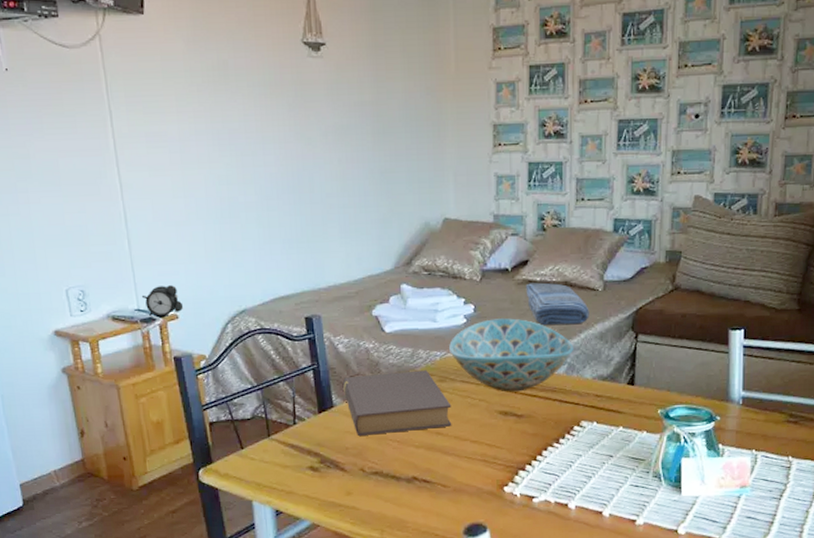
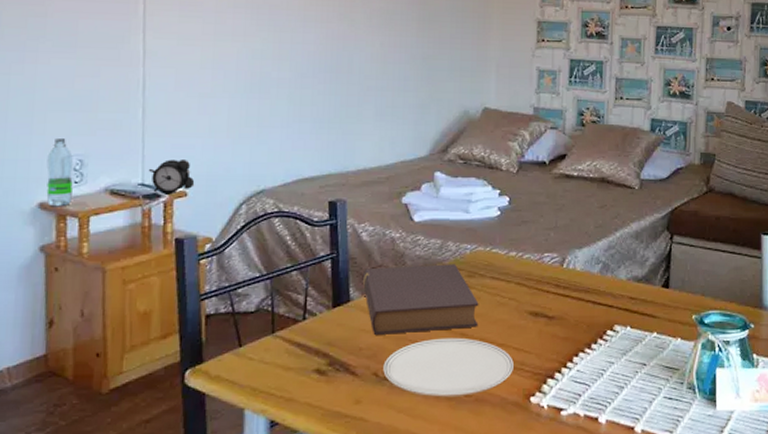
bottle: none [53,271,81,334] -> present [46,137,73,207]
plate: none [368,436,487,489] -> present [383,337,514,398]
bowl: present [449,318,574,392] -> none [481,212,609,291]
towel: present [526,282,589,325] -> none [562,177,625,222]

